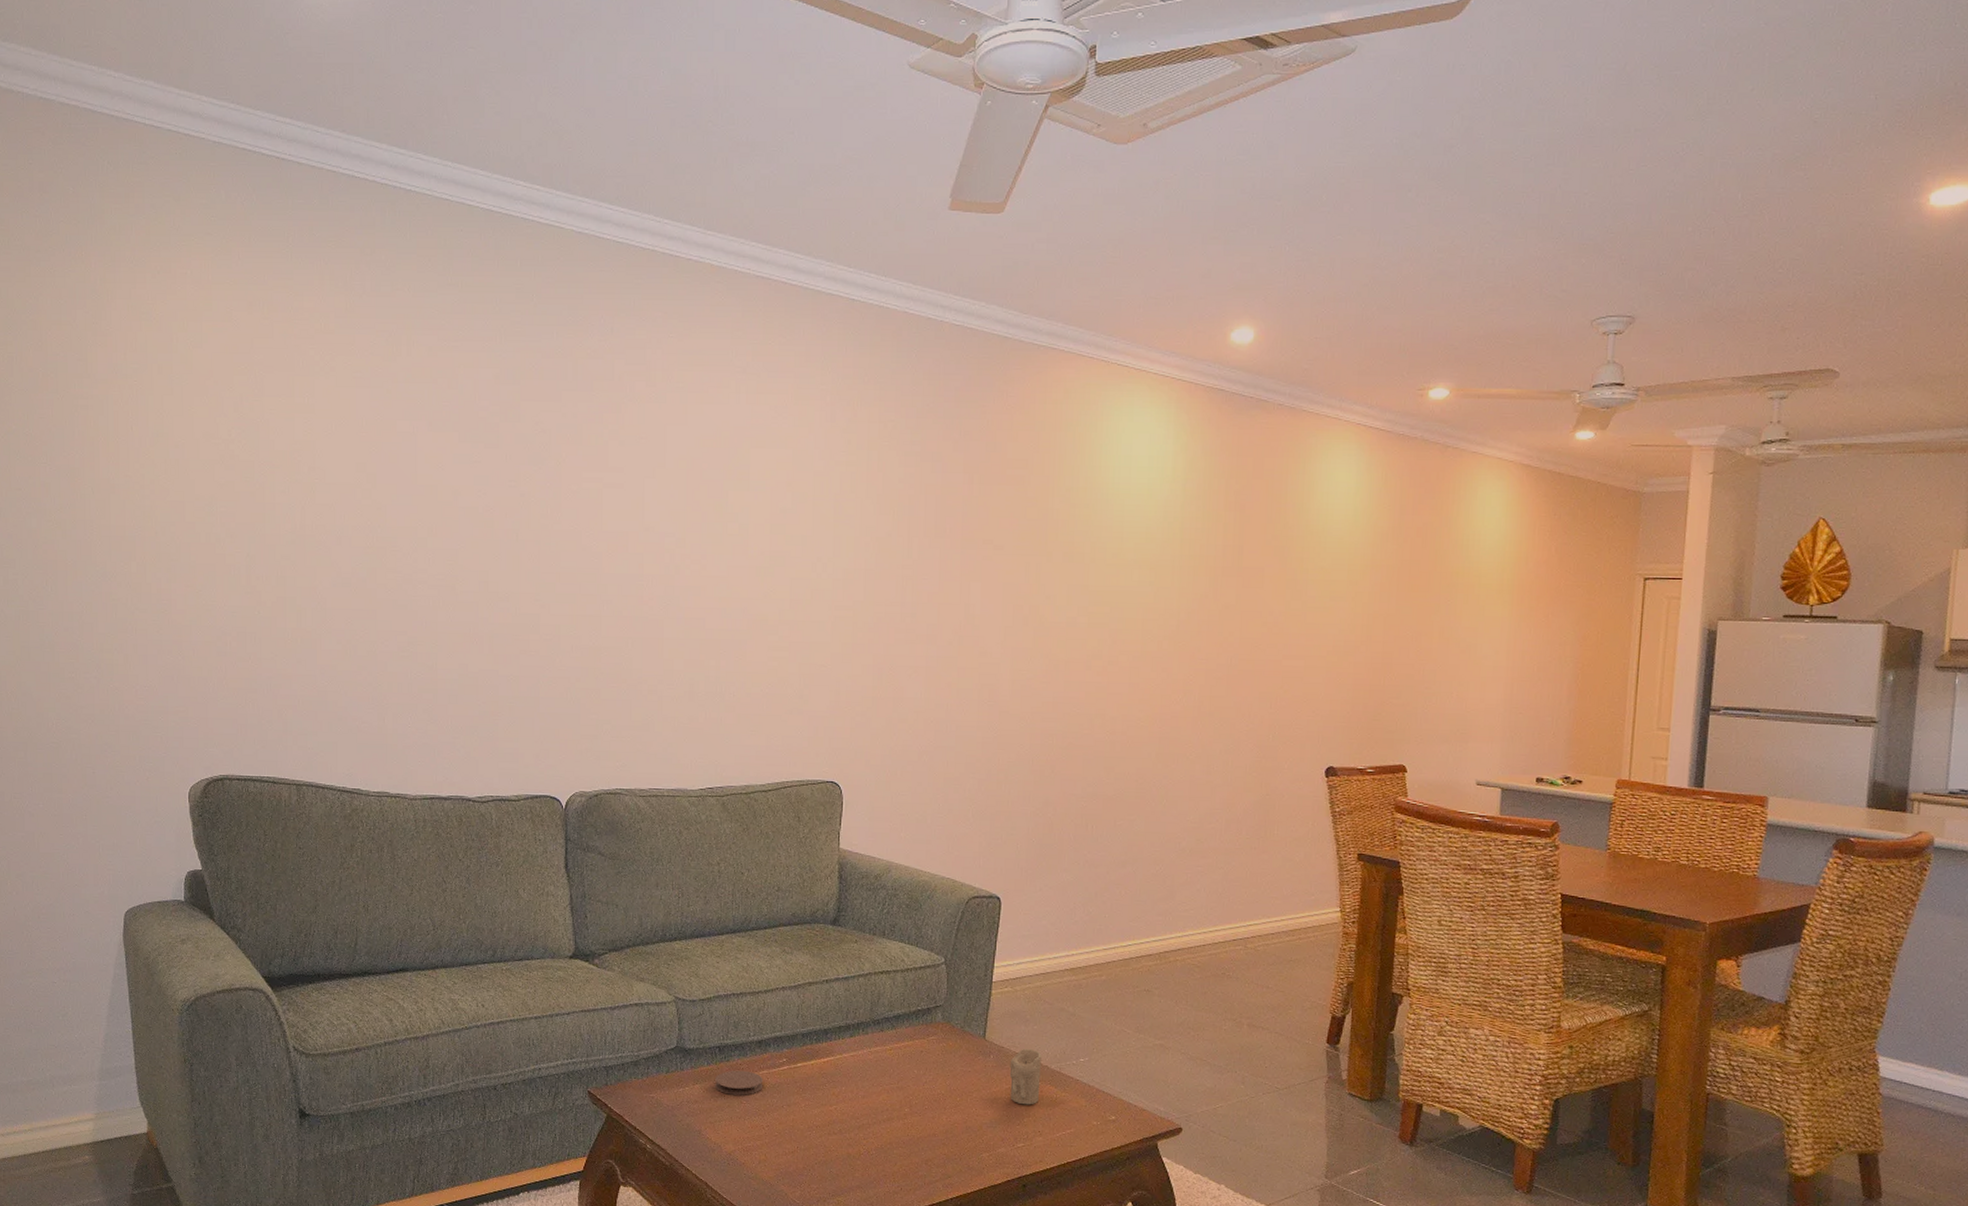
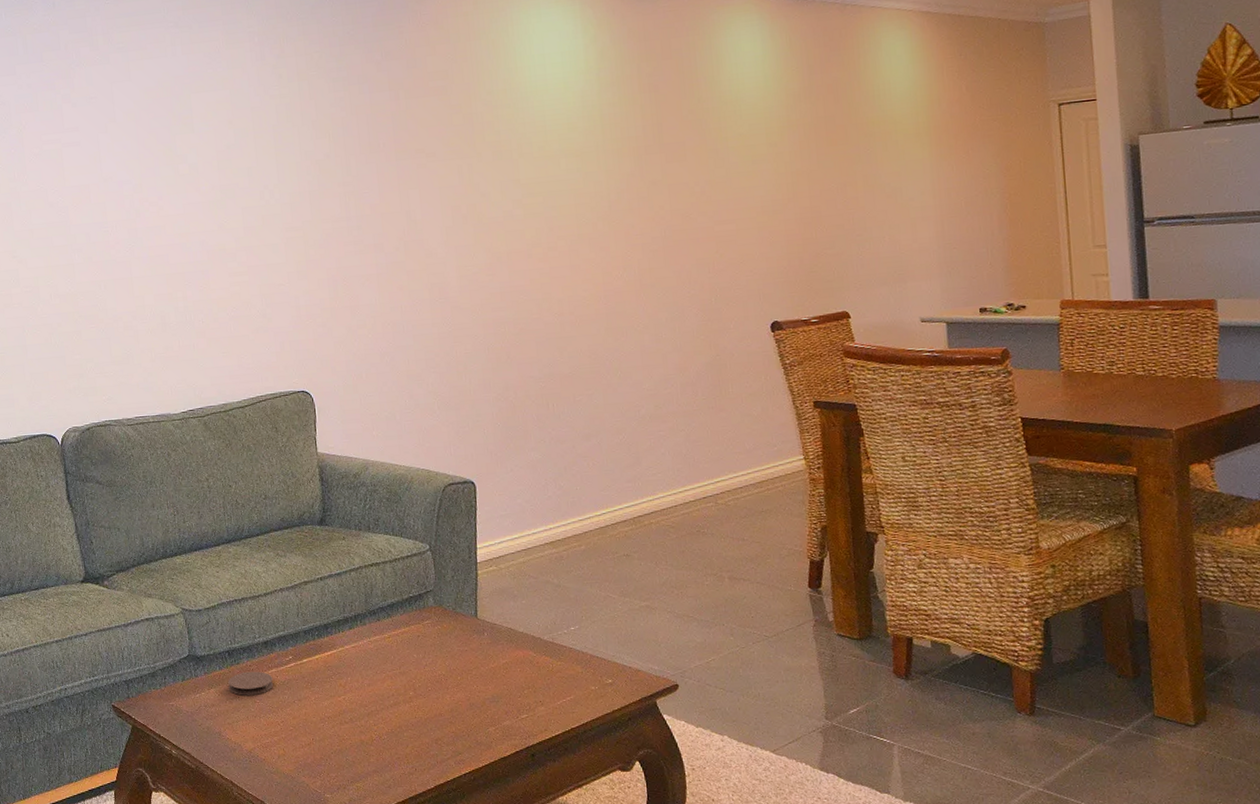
candle: present [1009,1049,1041,1105] -> none [503,623,537,678]

